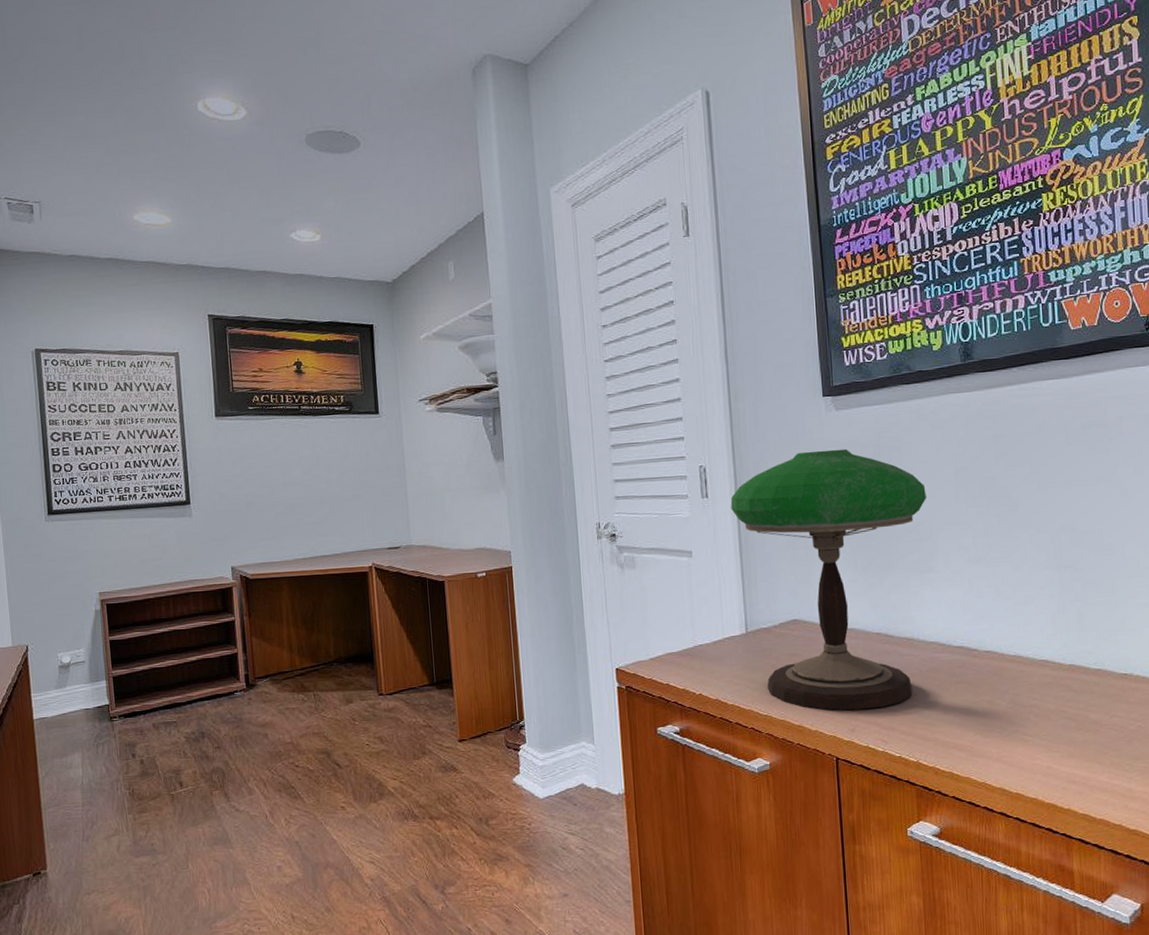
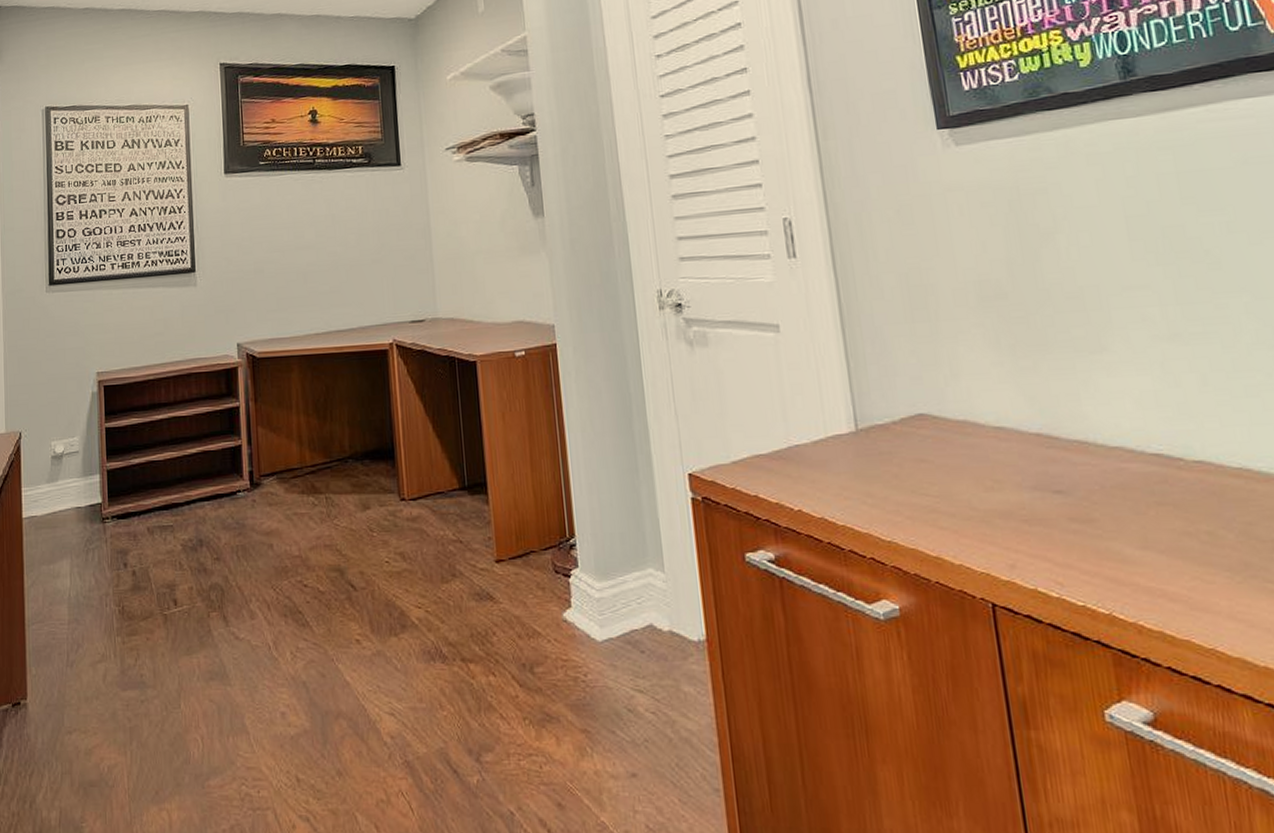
table lamp: present [730,448,926,711] -> none [825,193,1094,539]

